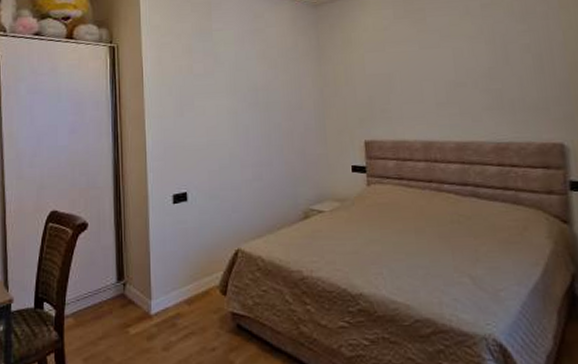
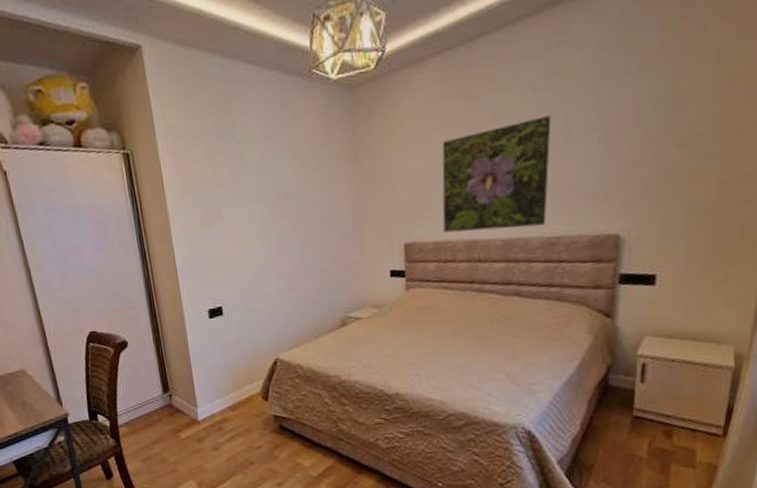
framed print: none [396,37,495,133] -> present [442,115,552,233]

